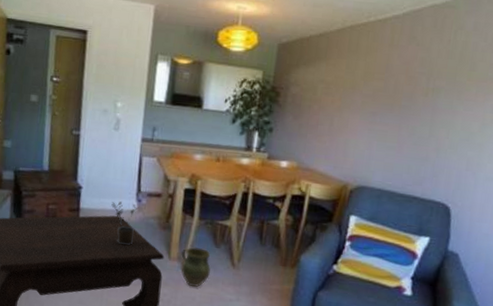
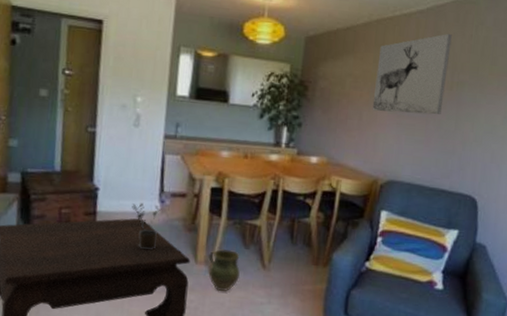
wall art: none [343,38,429,122] -> present [372,33,452,115]

